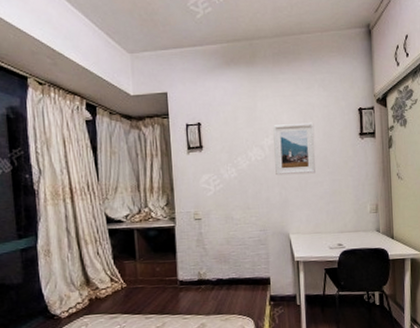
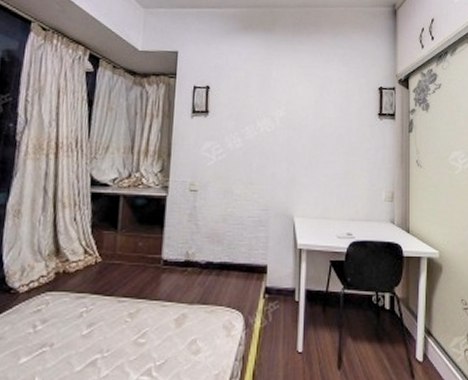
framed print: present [273,122,316,176] -> none [285,96,331,152]

